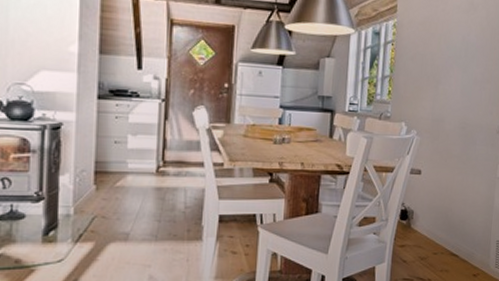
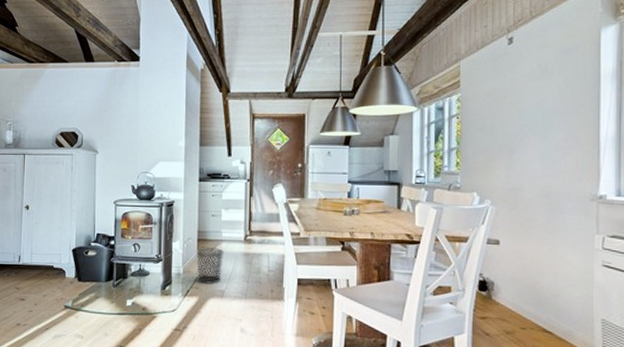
waste bin: none [91,180,129,226] -> present [195,247,224,284]

